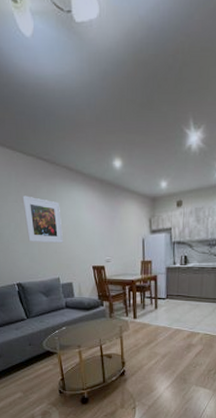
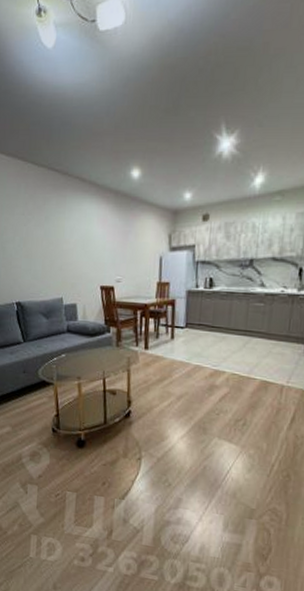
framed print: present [22,195,63,243] -> none [29,208,70,259]

